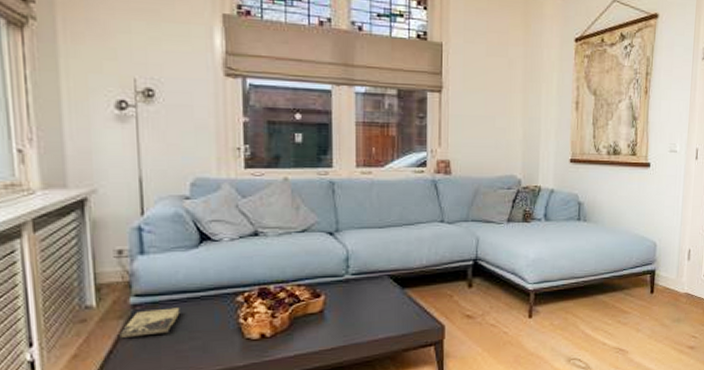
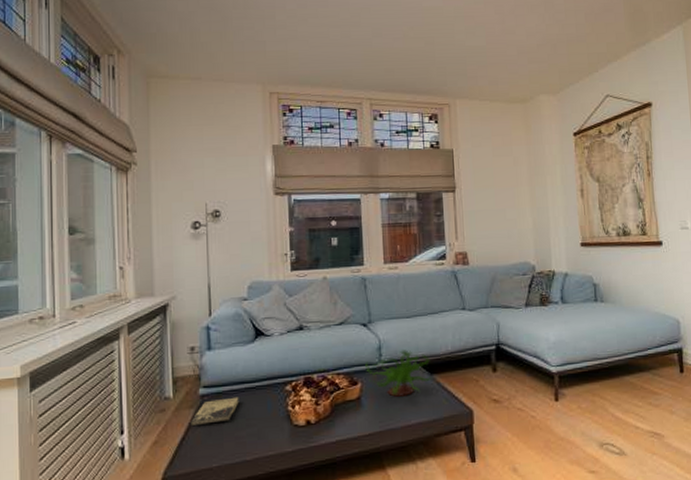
plant: none [330,262,404,311] -> present [365,350,432,397]

